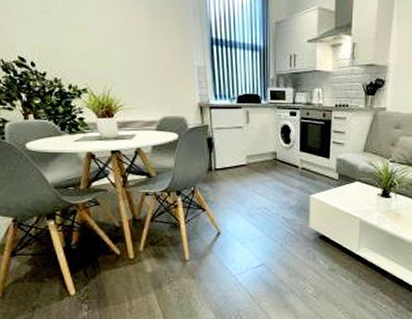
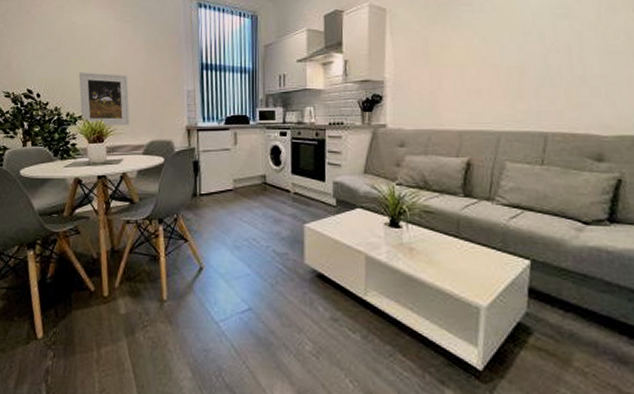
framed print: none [77,40,140,100] -> present [79,72,130,125]

